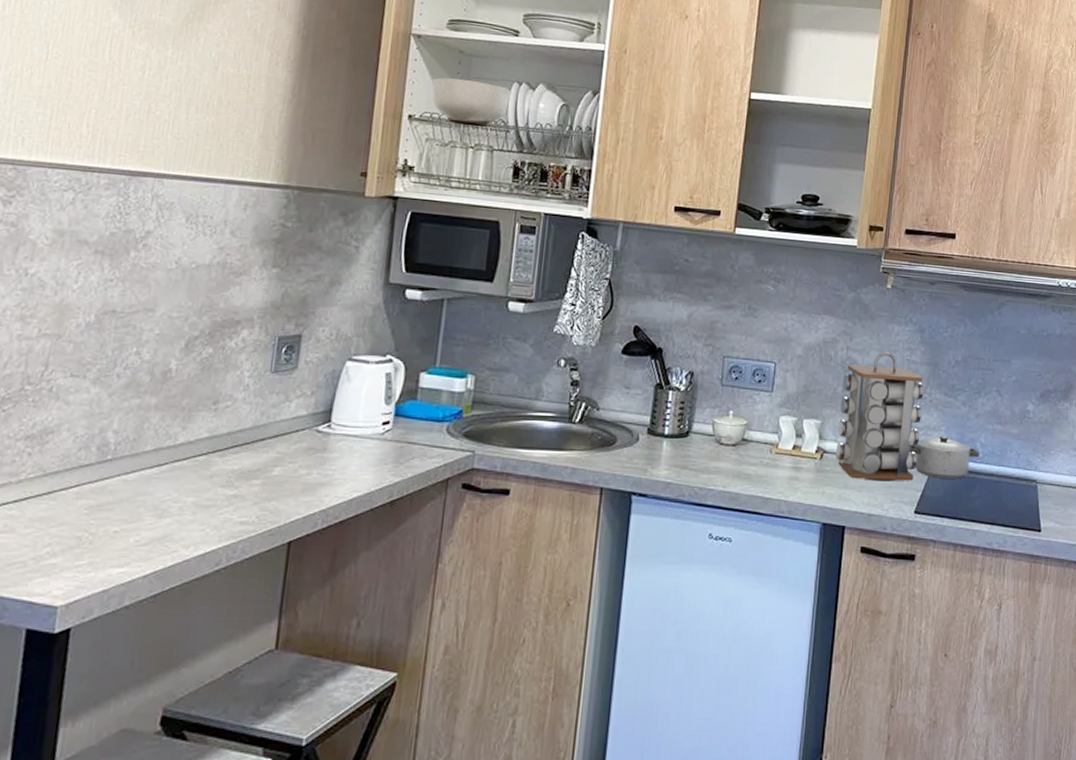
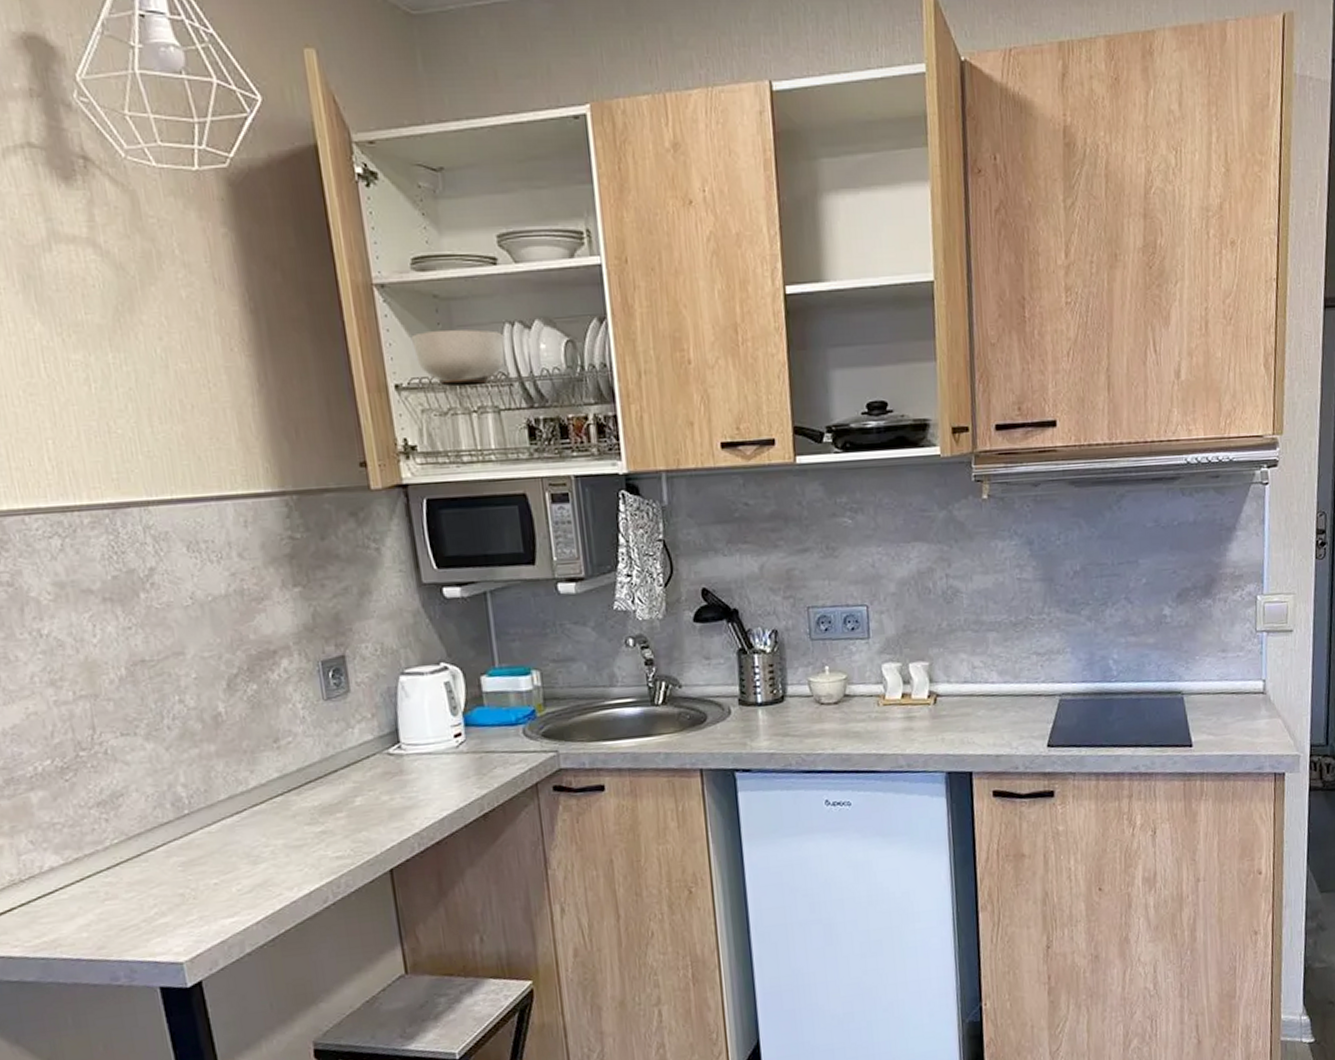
spice rack: present [836,352,924,482] -> none [946,573,1044,720]
cooking pot: present [910,435,979,479] -> none [1033,657,1113,706]

